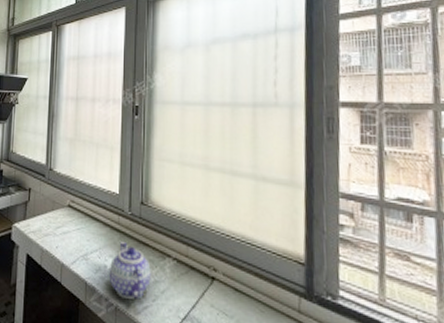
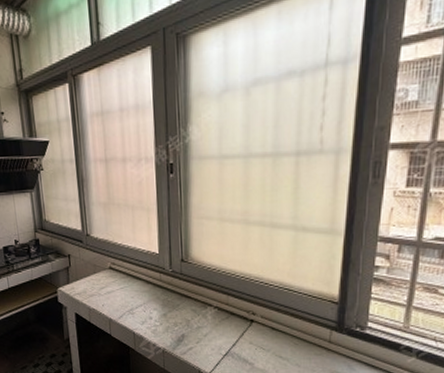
teapot: present [109,242,151,300] -> none [154,296,194,343]

